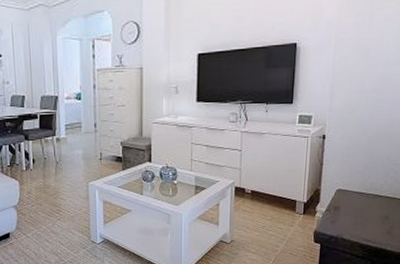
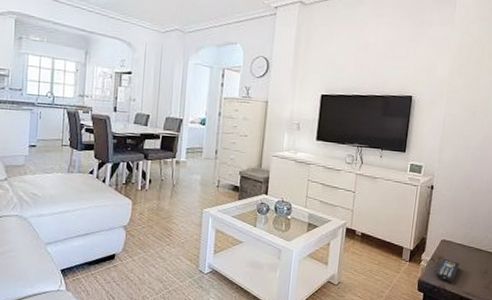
remote control: none [332,207,358,231] -> present [435,258,460,282]

